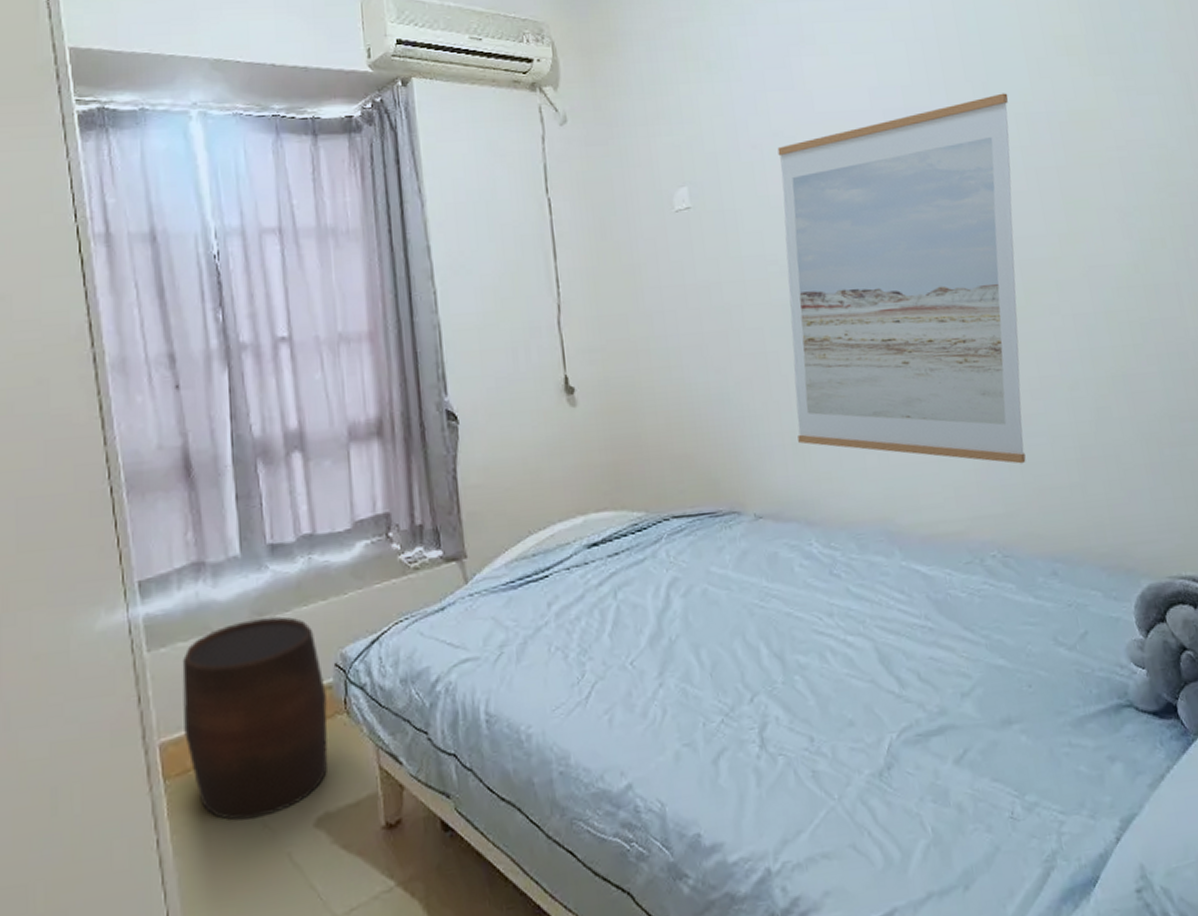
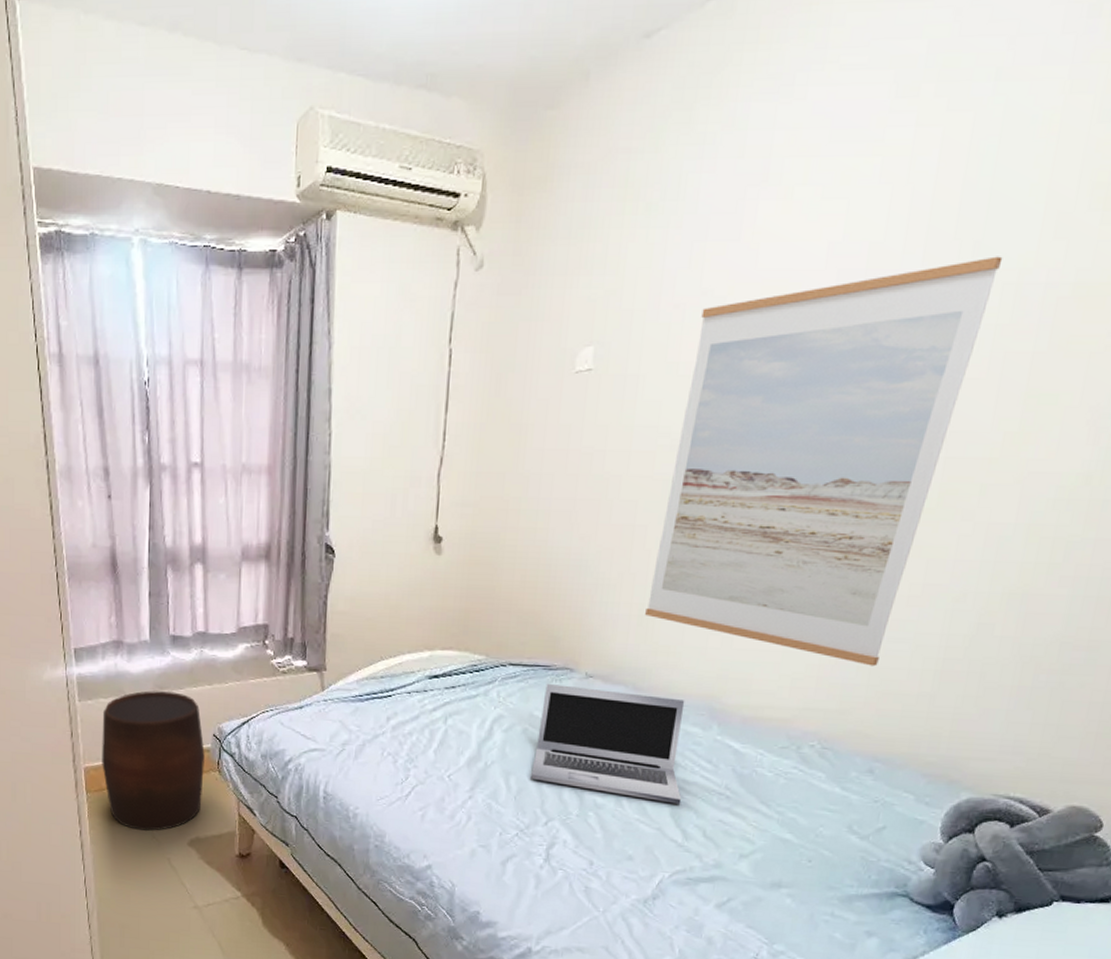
laptop: none [716,527,887,649] -> present [531,683,685,804]

